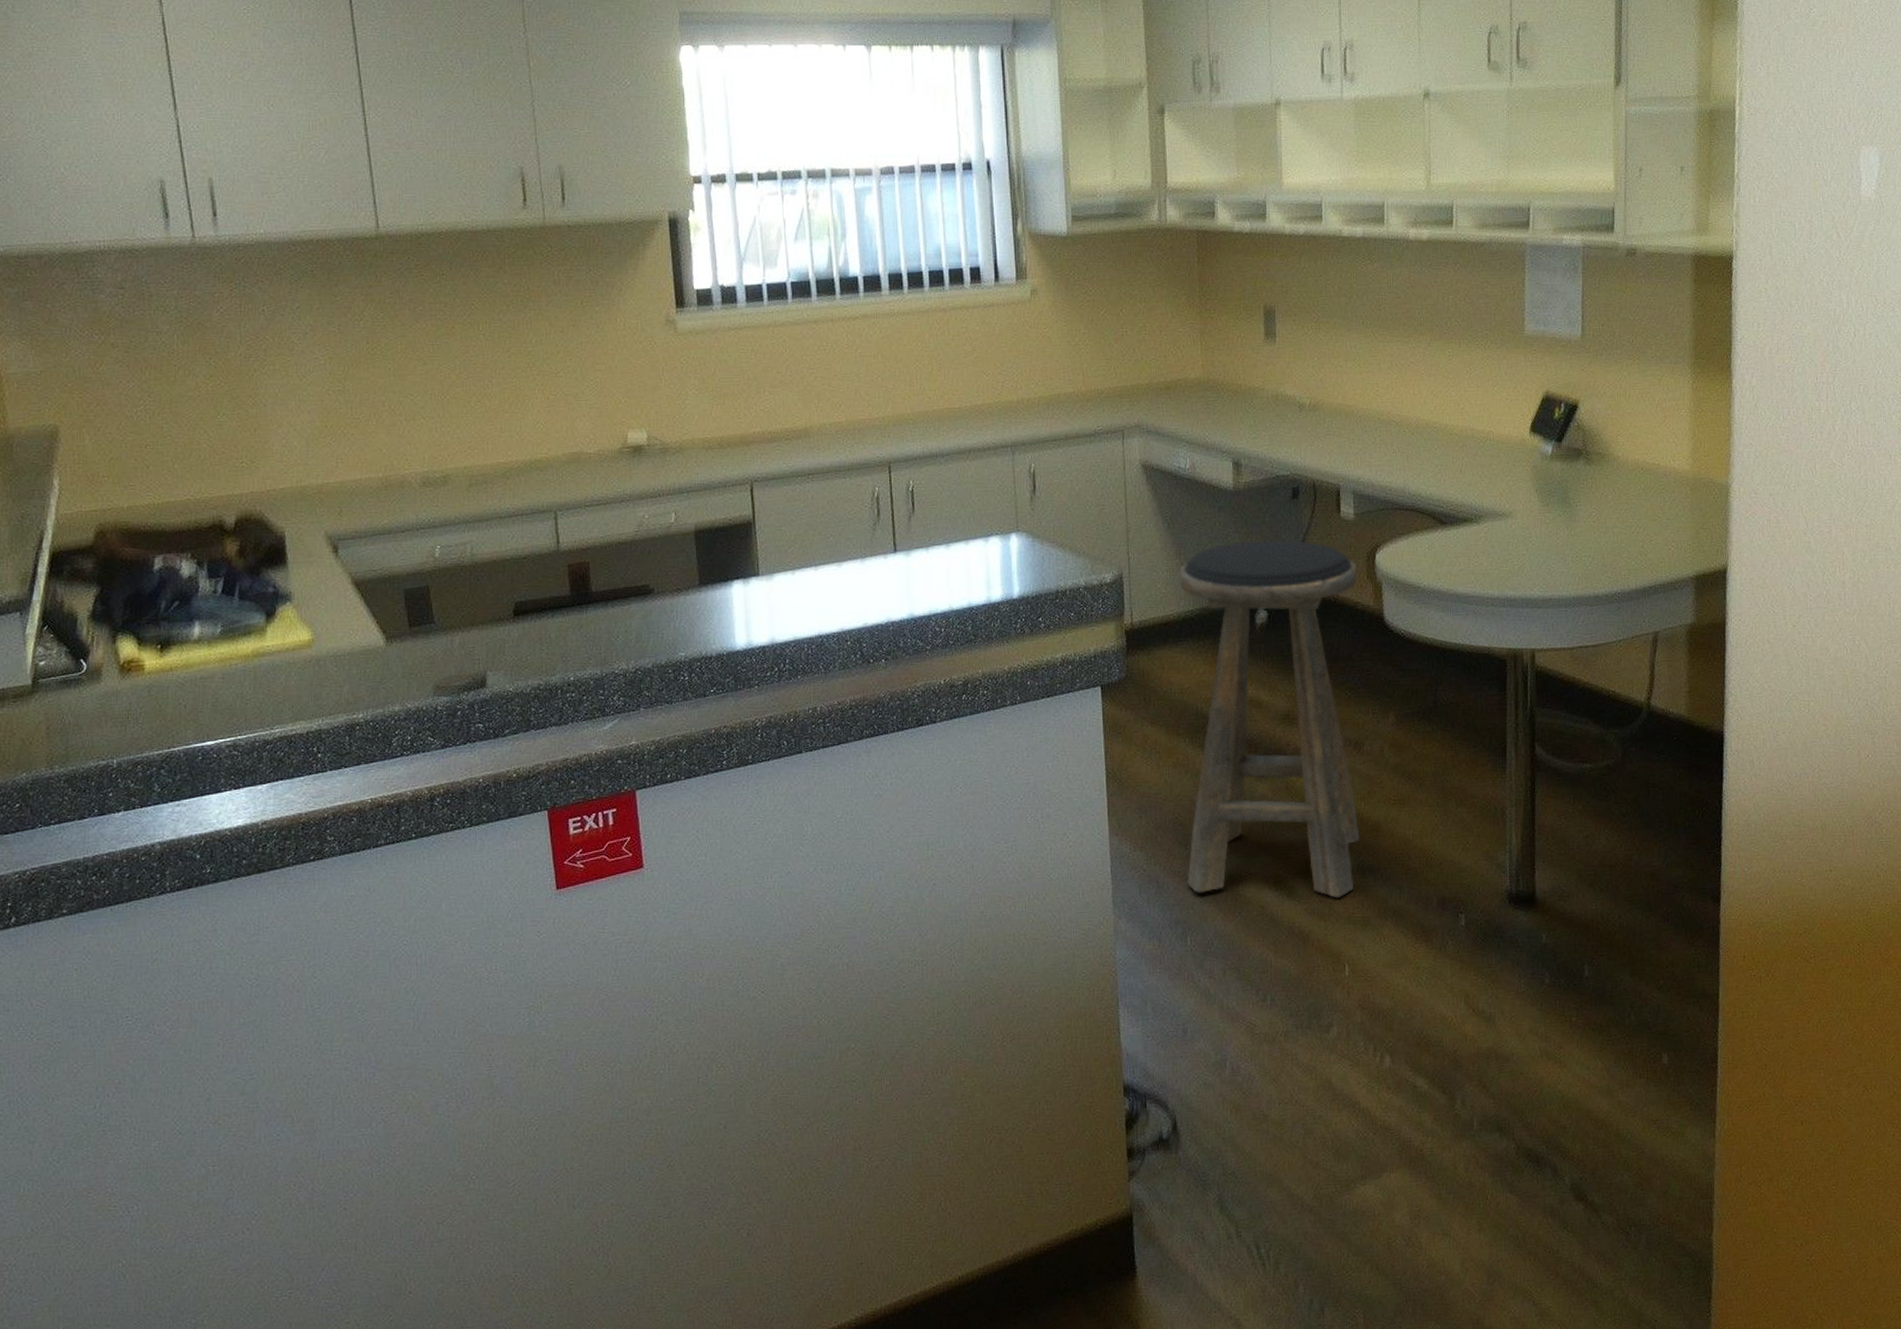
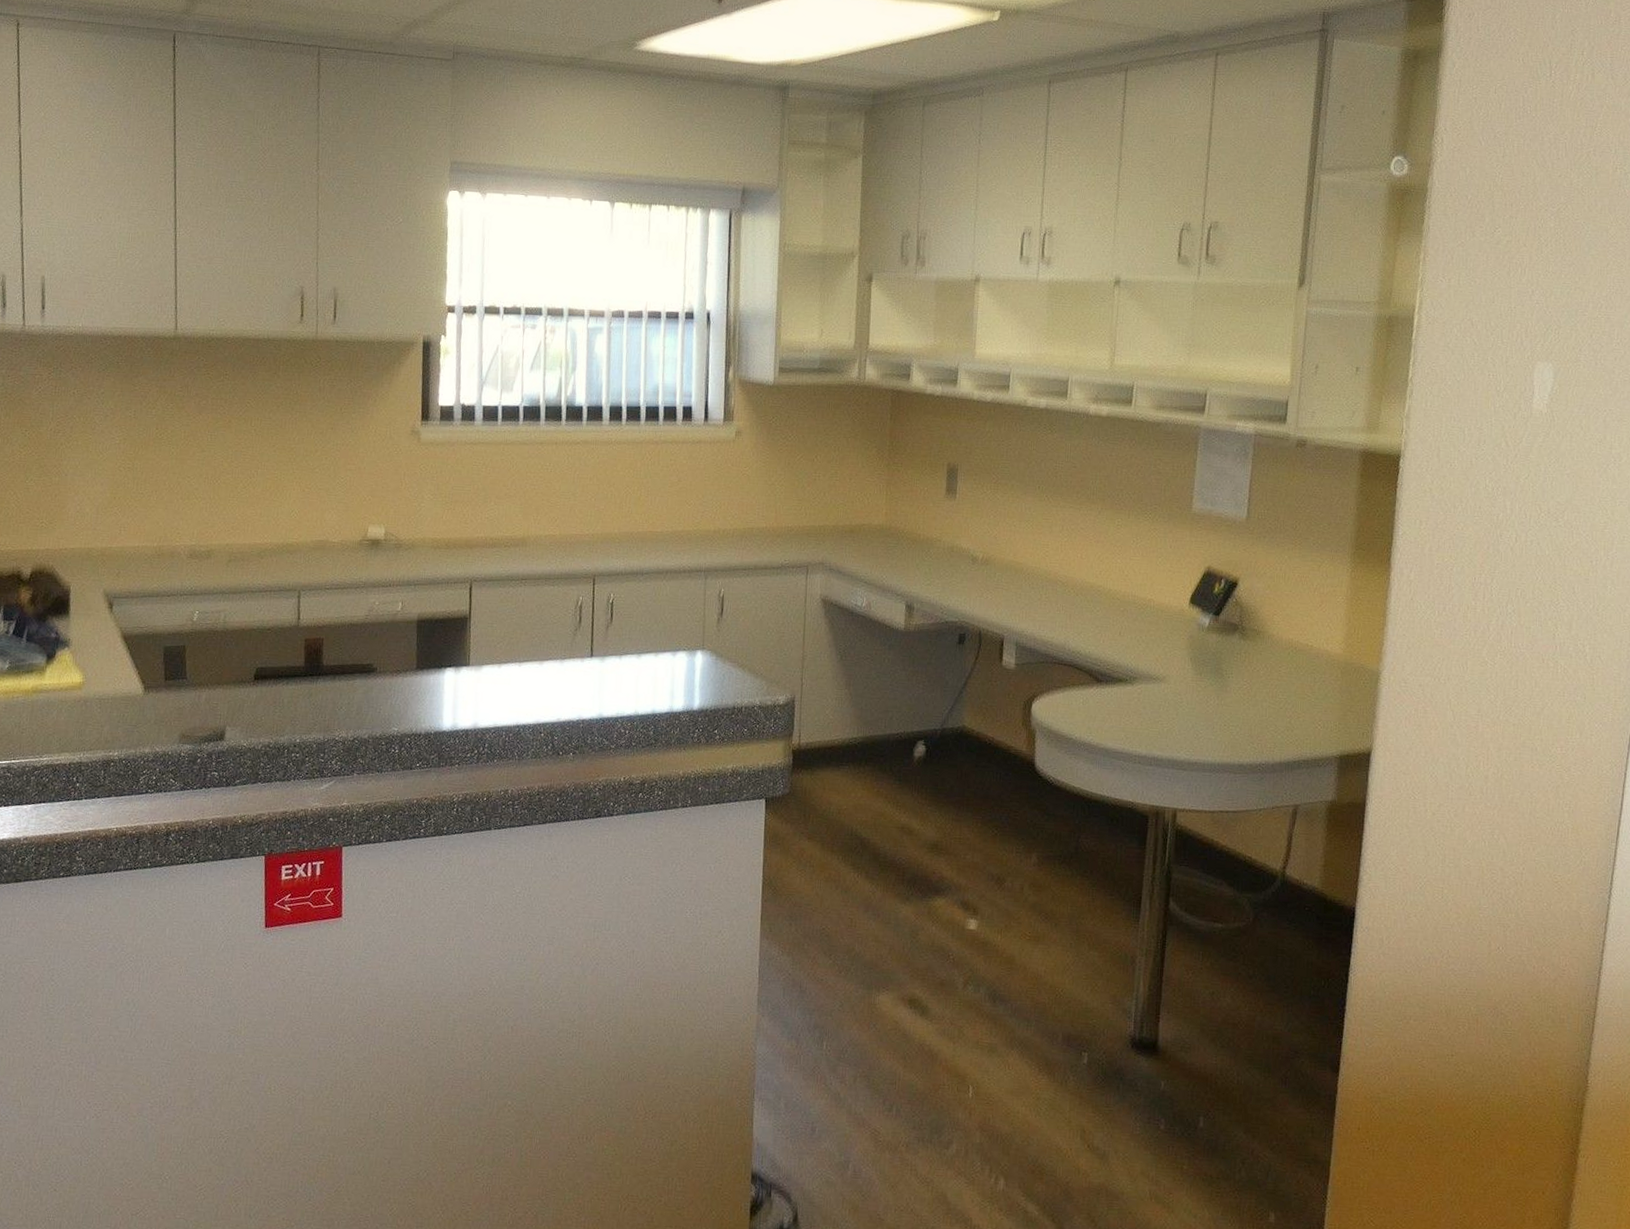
stool: present [1180,540,1360,898] -> none [828,679,1013,1022]

